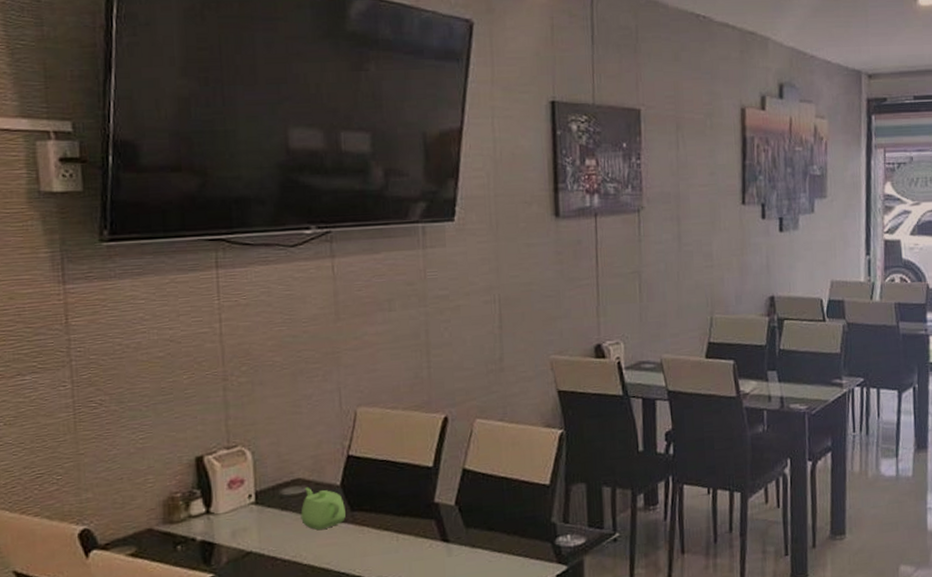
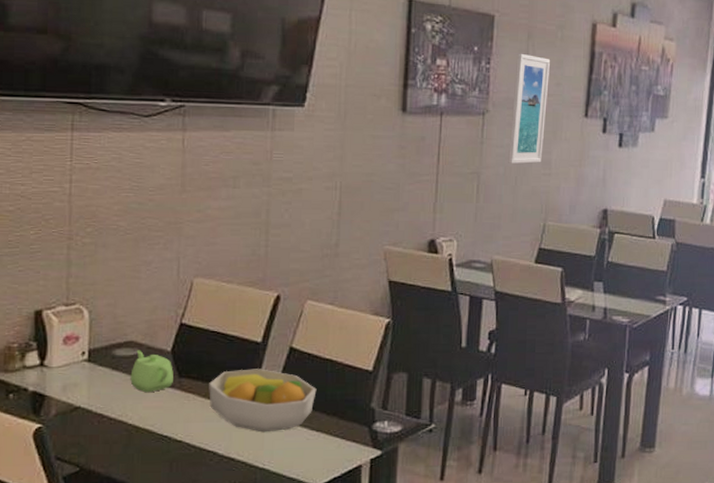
fruit bowl: none [383,494,495,559] -> present [209,369,317,433]
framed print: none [667,145,703,259] -> present [508,53,551,164]

